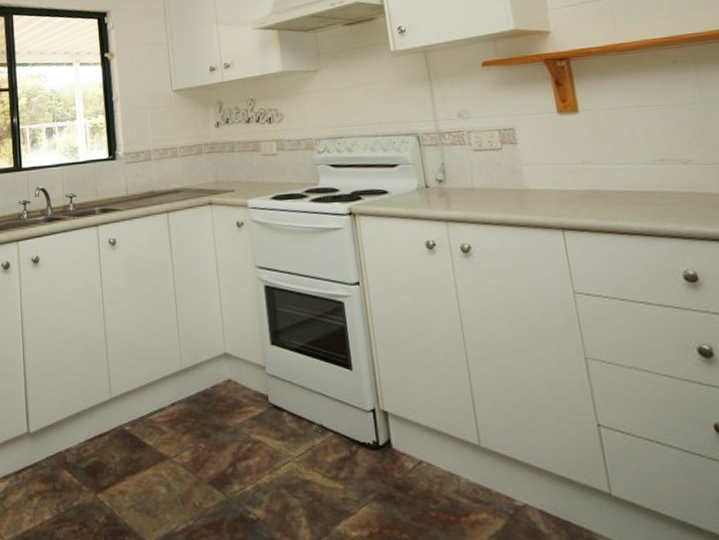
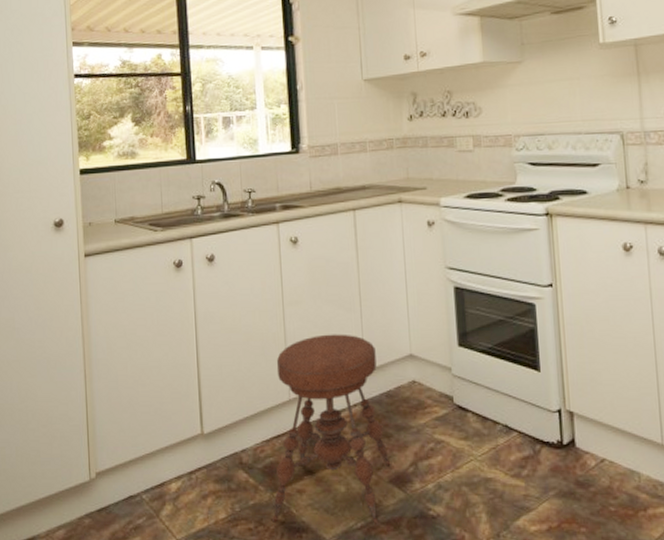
stool: none [95,332,210,527] -> present [271,334,391,524]

